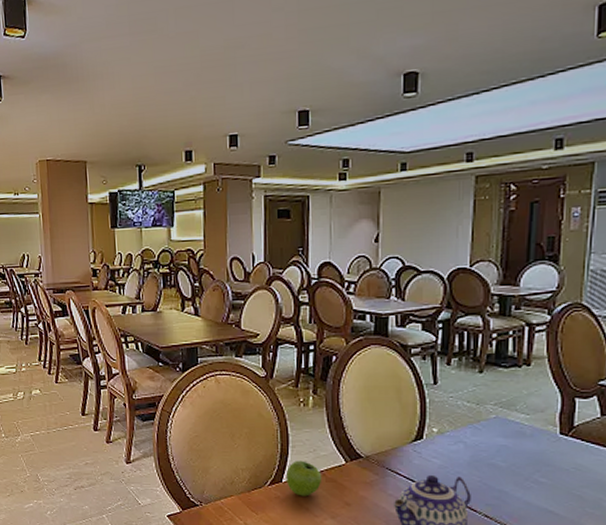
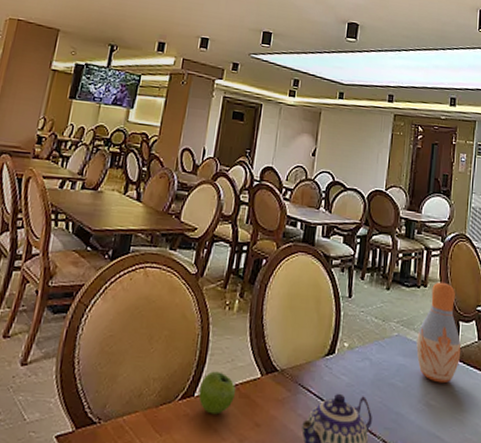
vase: none [520,358,579,461] -> present [416,282,462,384]

